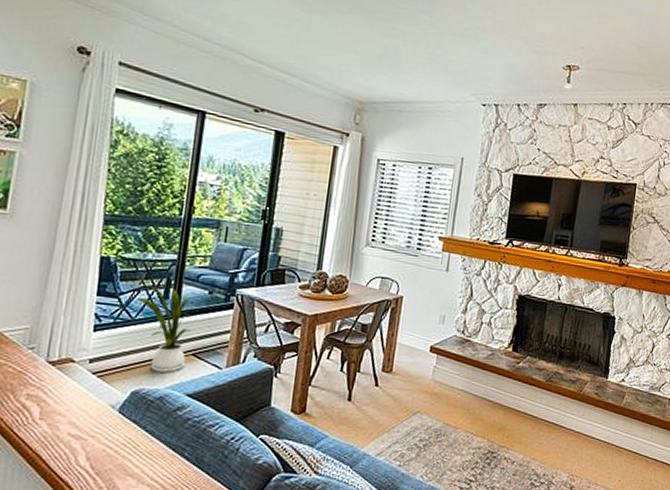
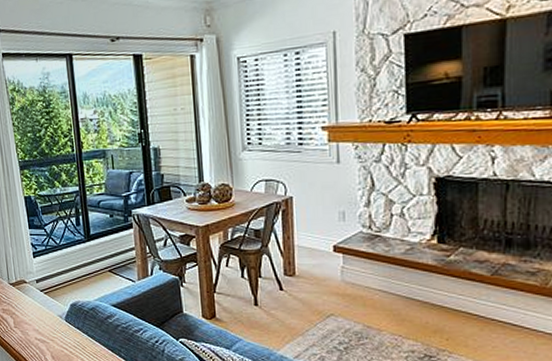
house plant: present [139,287,196,372] -> none [59,216,104,287]

